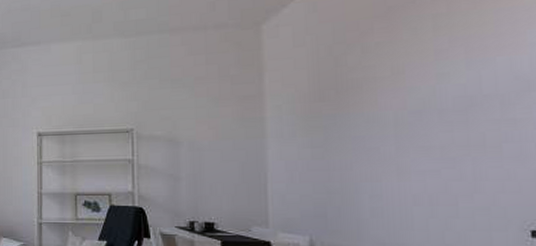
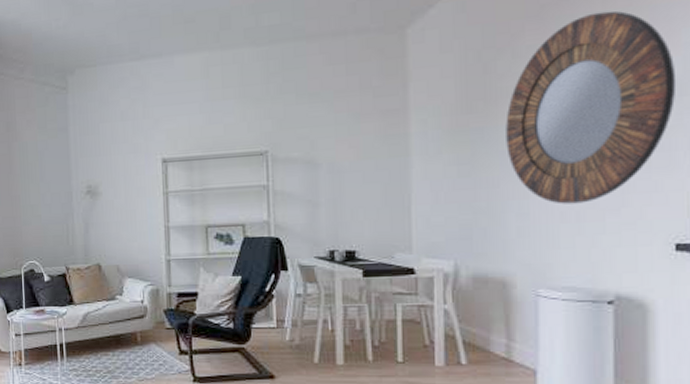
home mirror: none [357,13,524,188] -> present [506,10,677,204]

